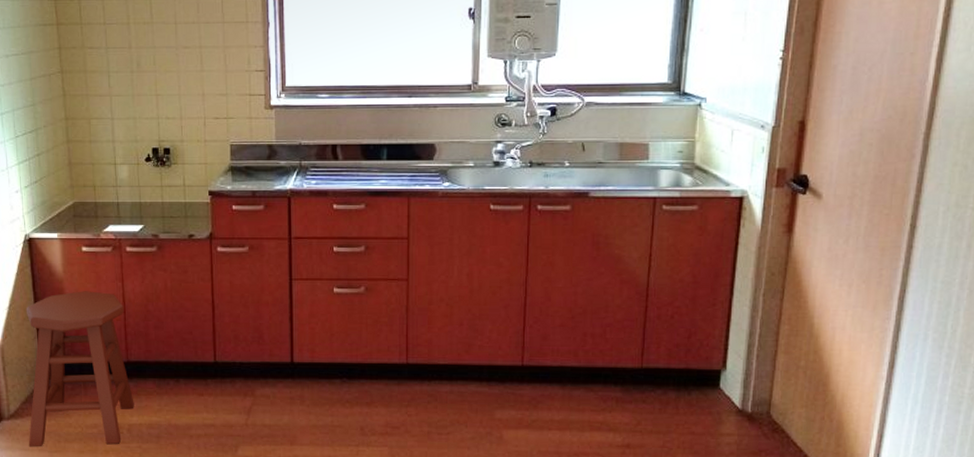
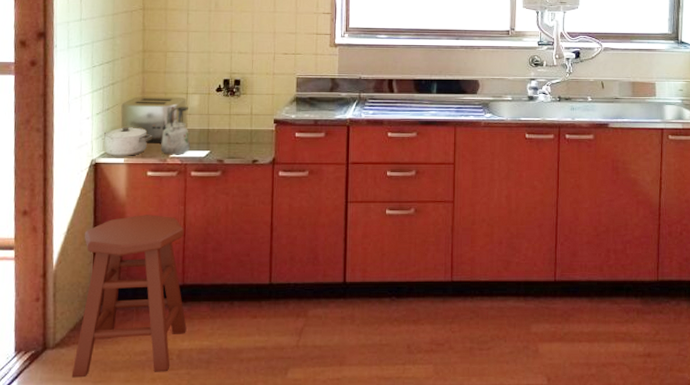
cooking pot: none [33,199,84,232] -> present [102,126,153,157]
toaster: none [48,167,119,218] -> present [120,96,189,143]
kettle: none [93,178,124,230] -> present [160,107,191,155]

